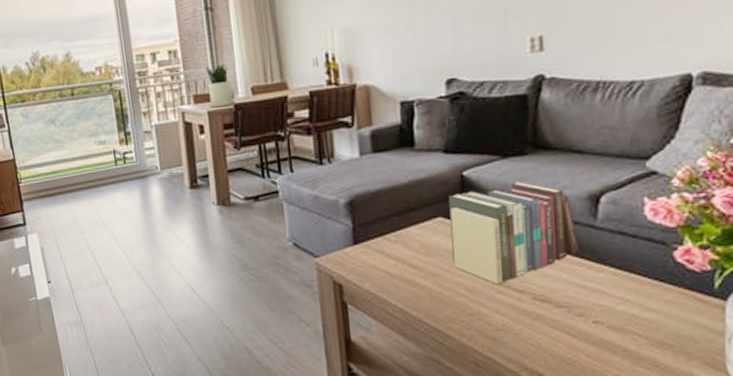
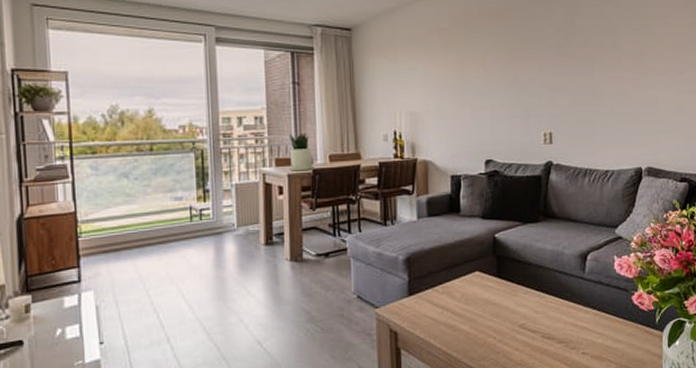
books: present [449,181,579,285] -> none [484,243,573,327]

